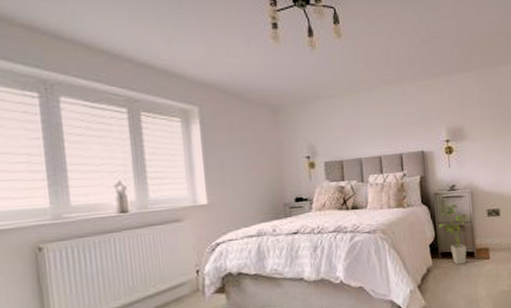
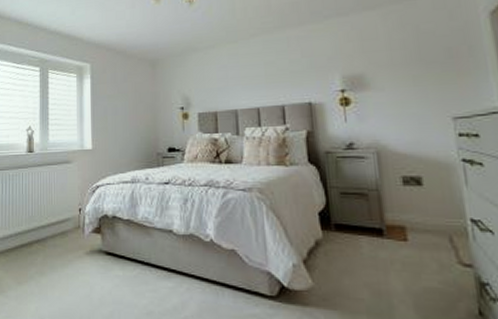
house plant: present [439,204,470,265] -> none [331,166,376,242]

